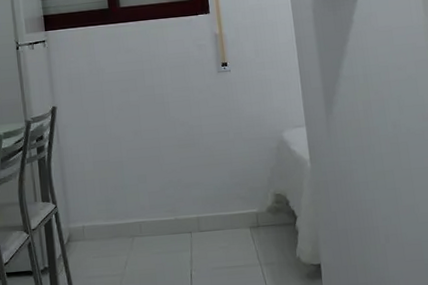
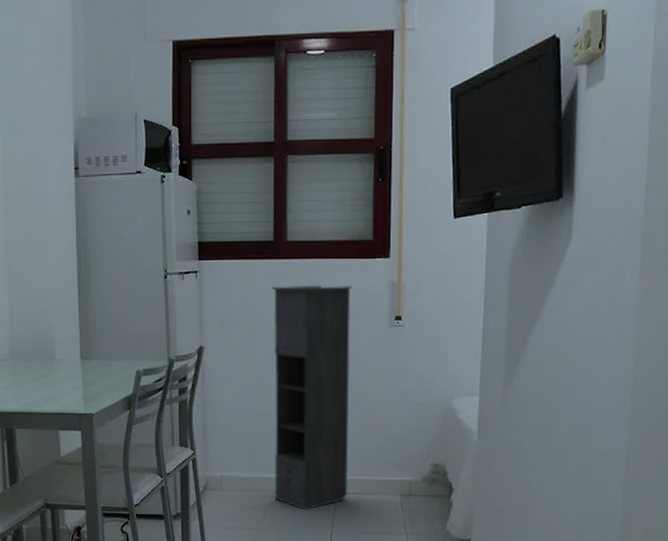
storage cabinet: none [111,40,201,251] -> present [271,285,352,510]

